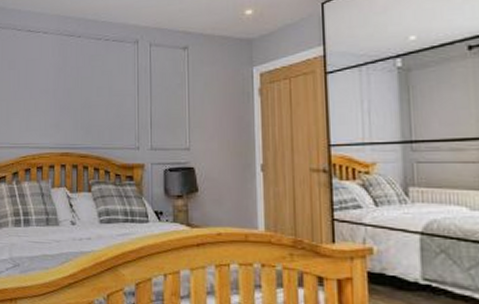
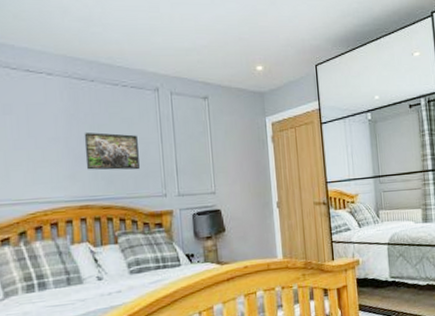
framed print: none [69,84,115,122] -> present [84,132,140,170]

